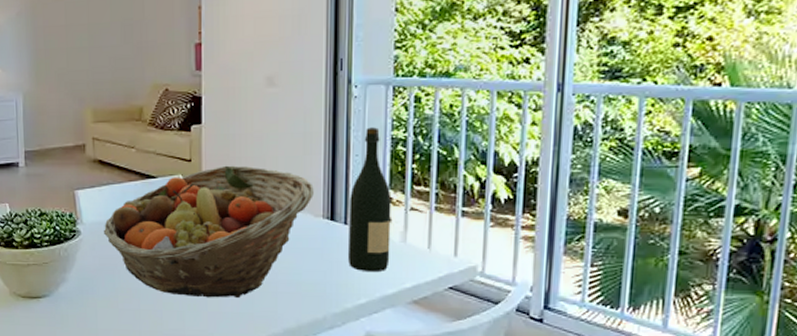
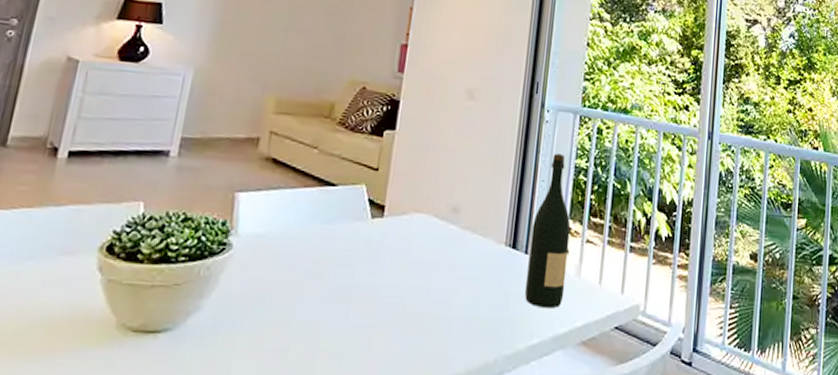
fruit basket: present [104,165,314,298] -> none [262,178,500,336]

